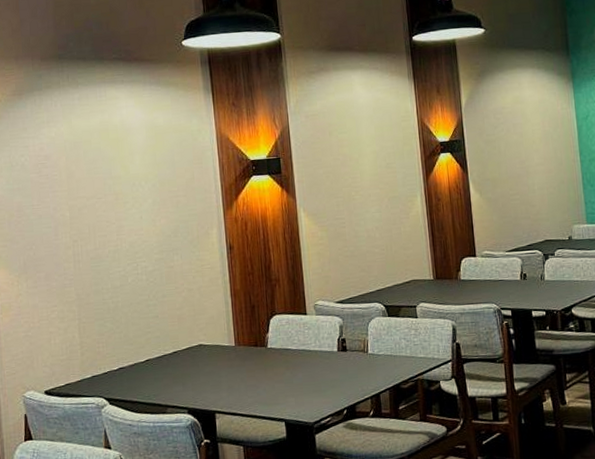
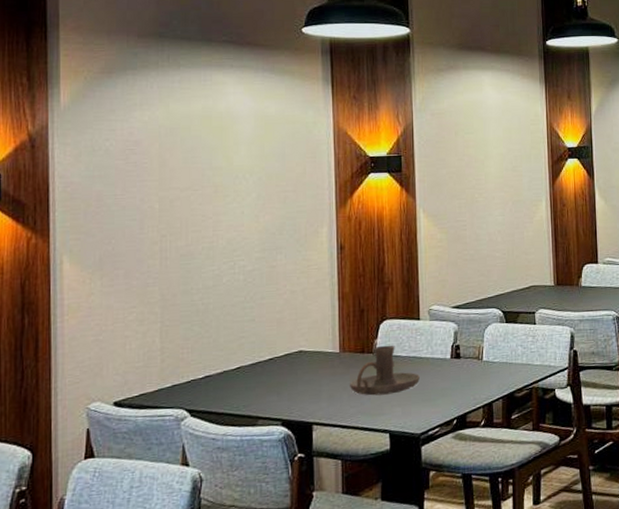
candle holder: none [246,338,310,387] -> present [350,345,420,396]

